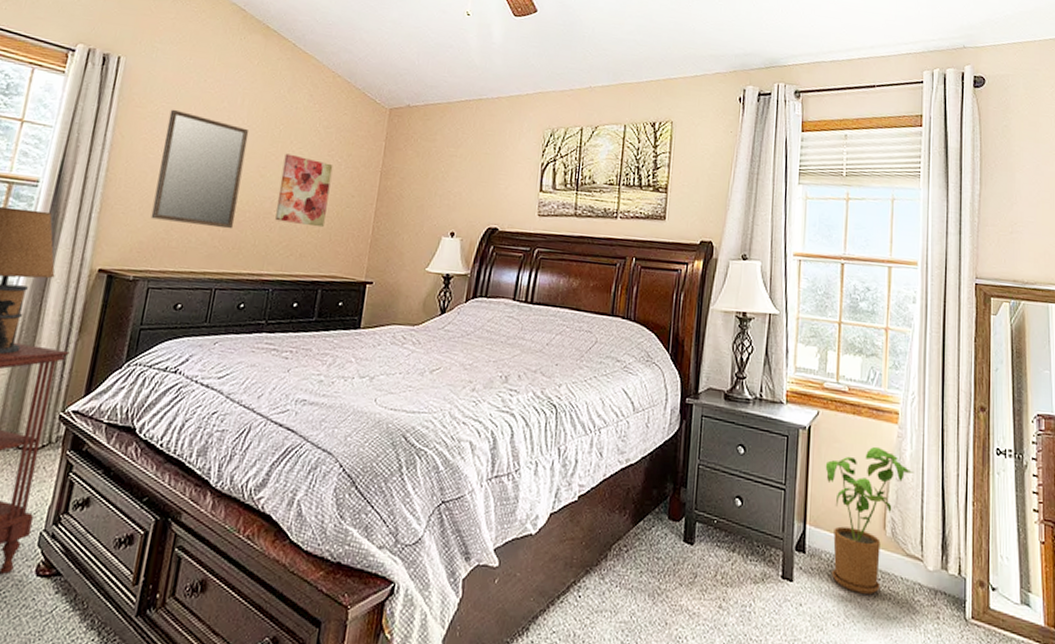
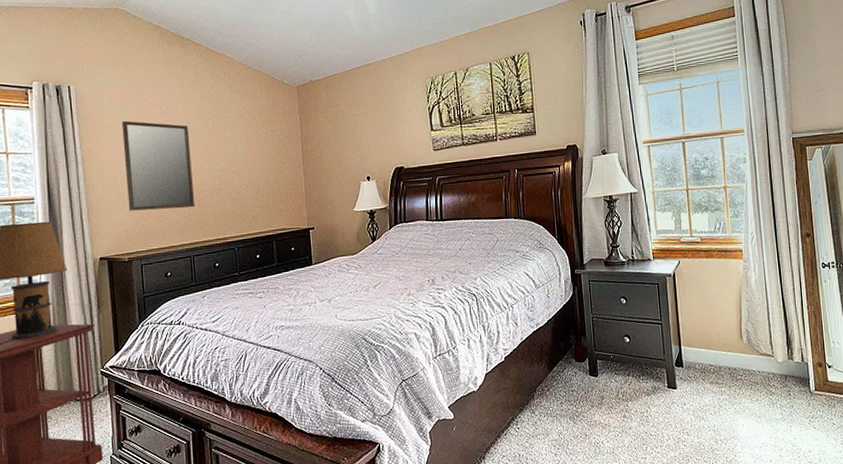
wall art: present [275,153,333,228] -> none [222,139,266,194]
house plant: present [825,446,915,594] -> none [690,278,760,388]

